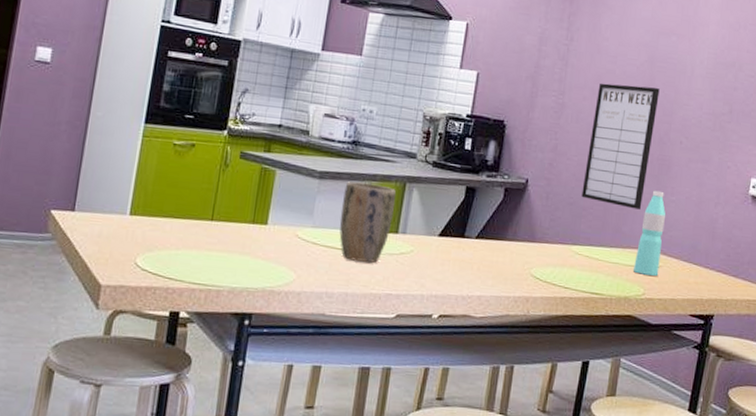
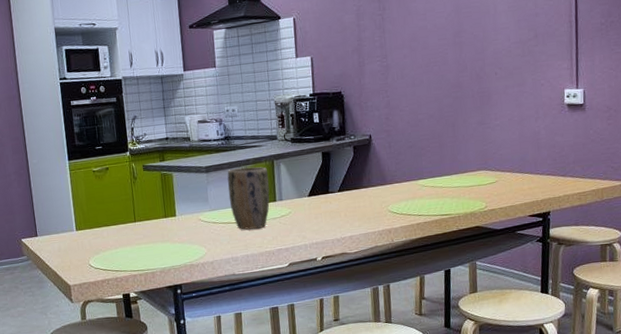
writing board: present [581,83,660,210] -> none [415,32,471,140]
water bottle: present [632,190,666,276] -> none [473,119,496,192]

